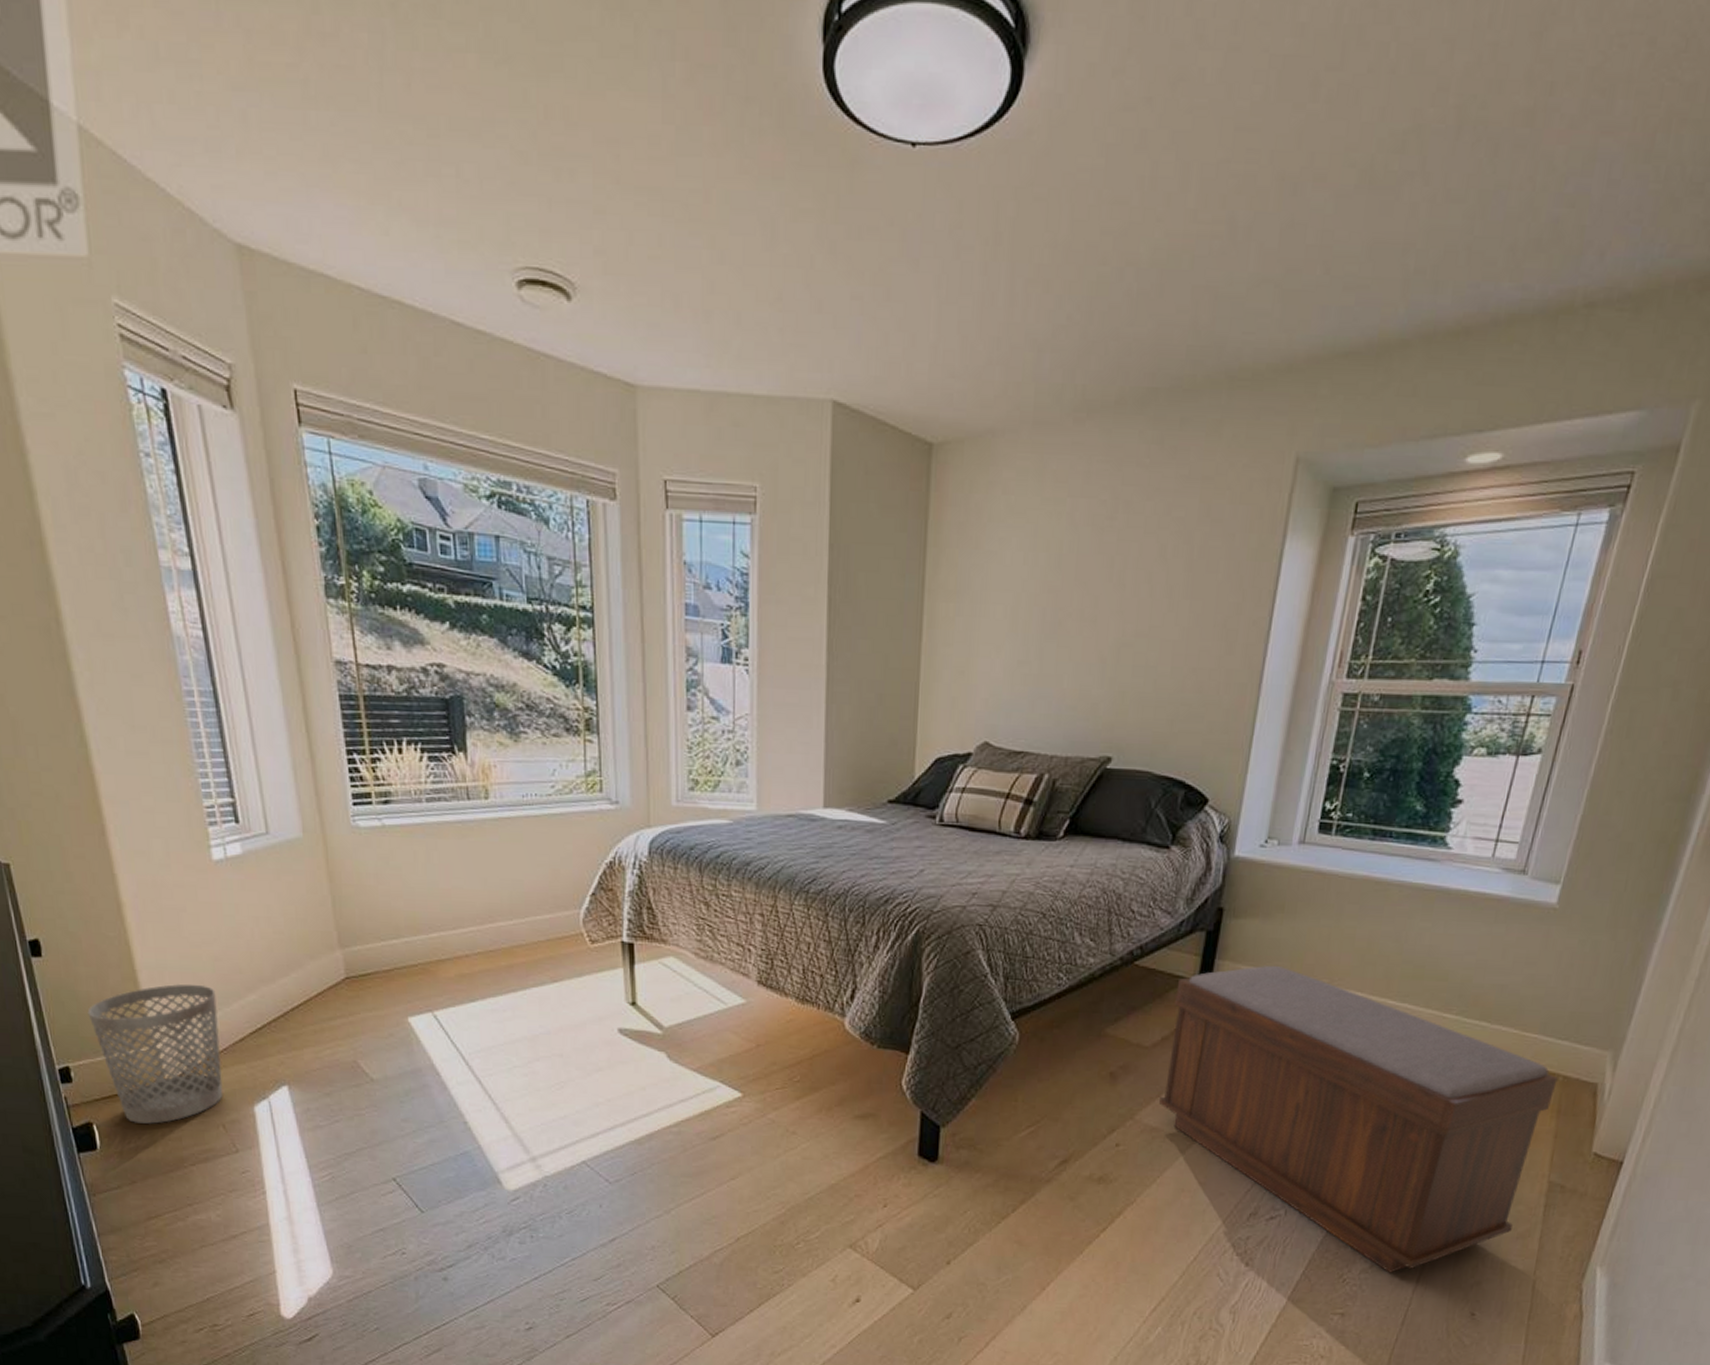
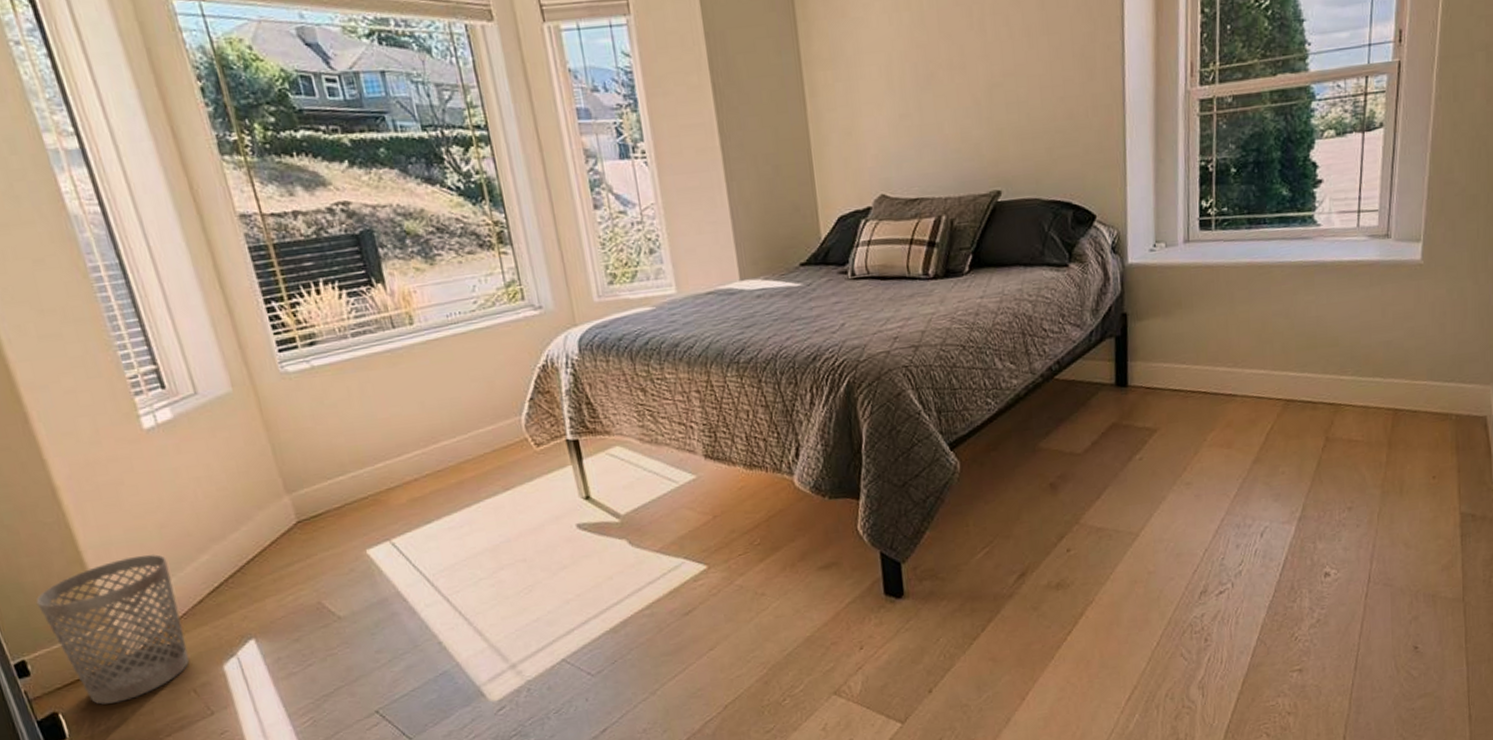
bench: present [1159,965,1558,1273] -> none [1097,357,1451,624]

